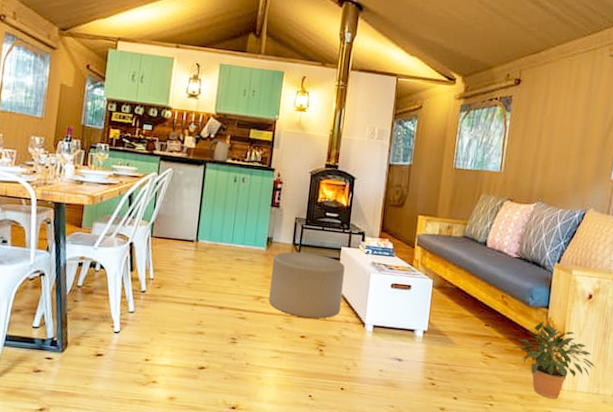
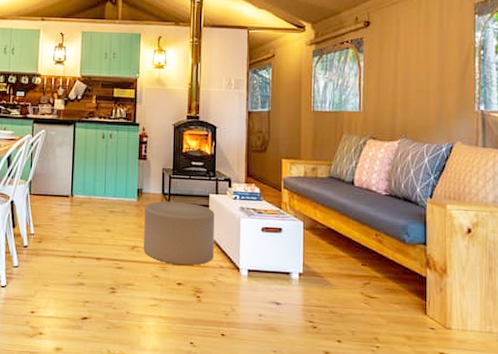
kettle: present [208,140,229,163] -> none [77,101,96,122]
potted plant: present [513,319,596,400] -> none [394,256,485,340]

